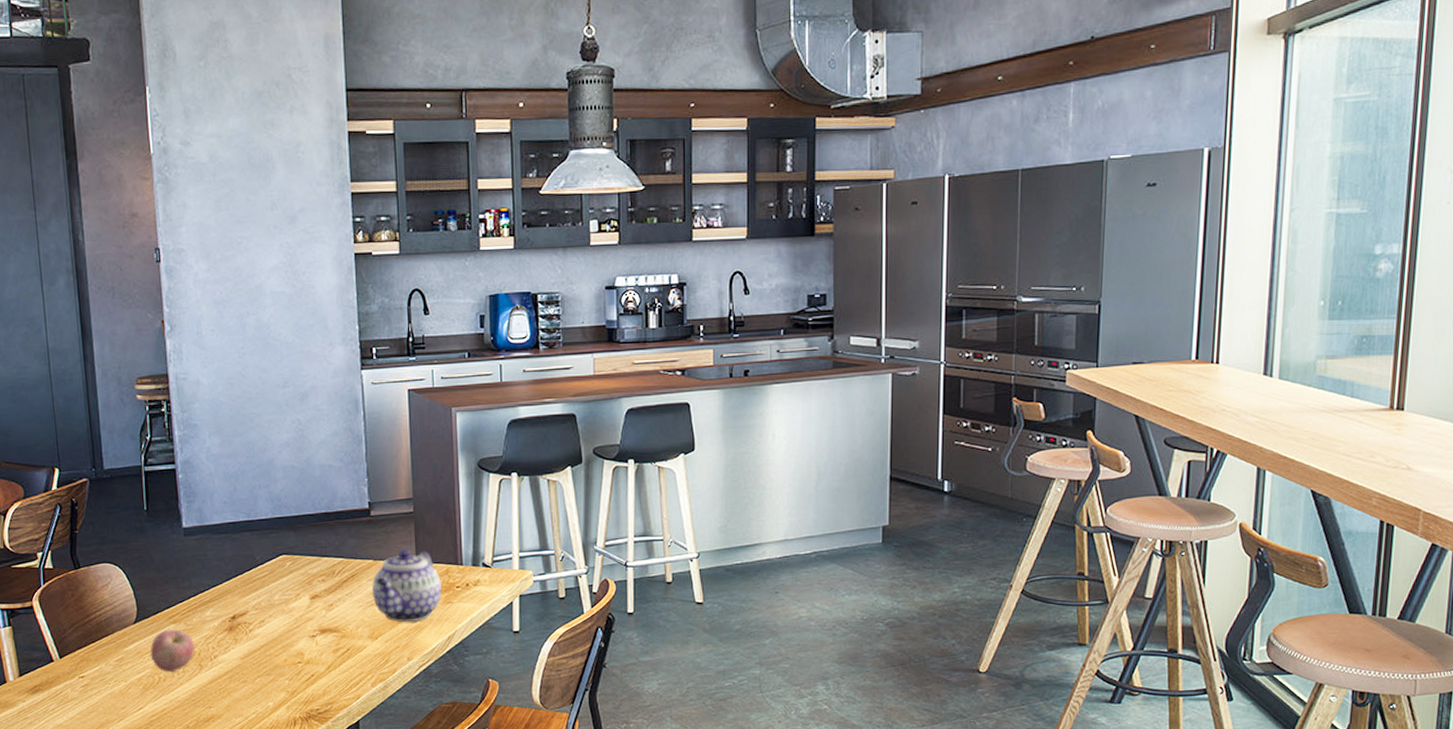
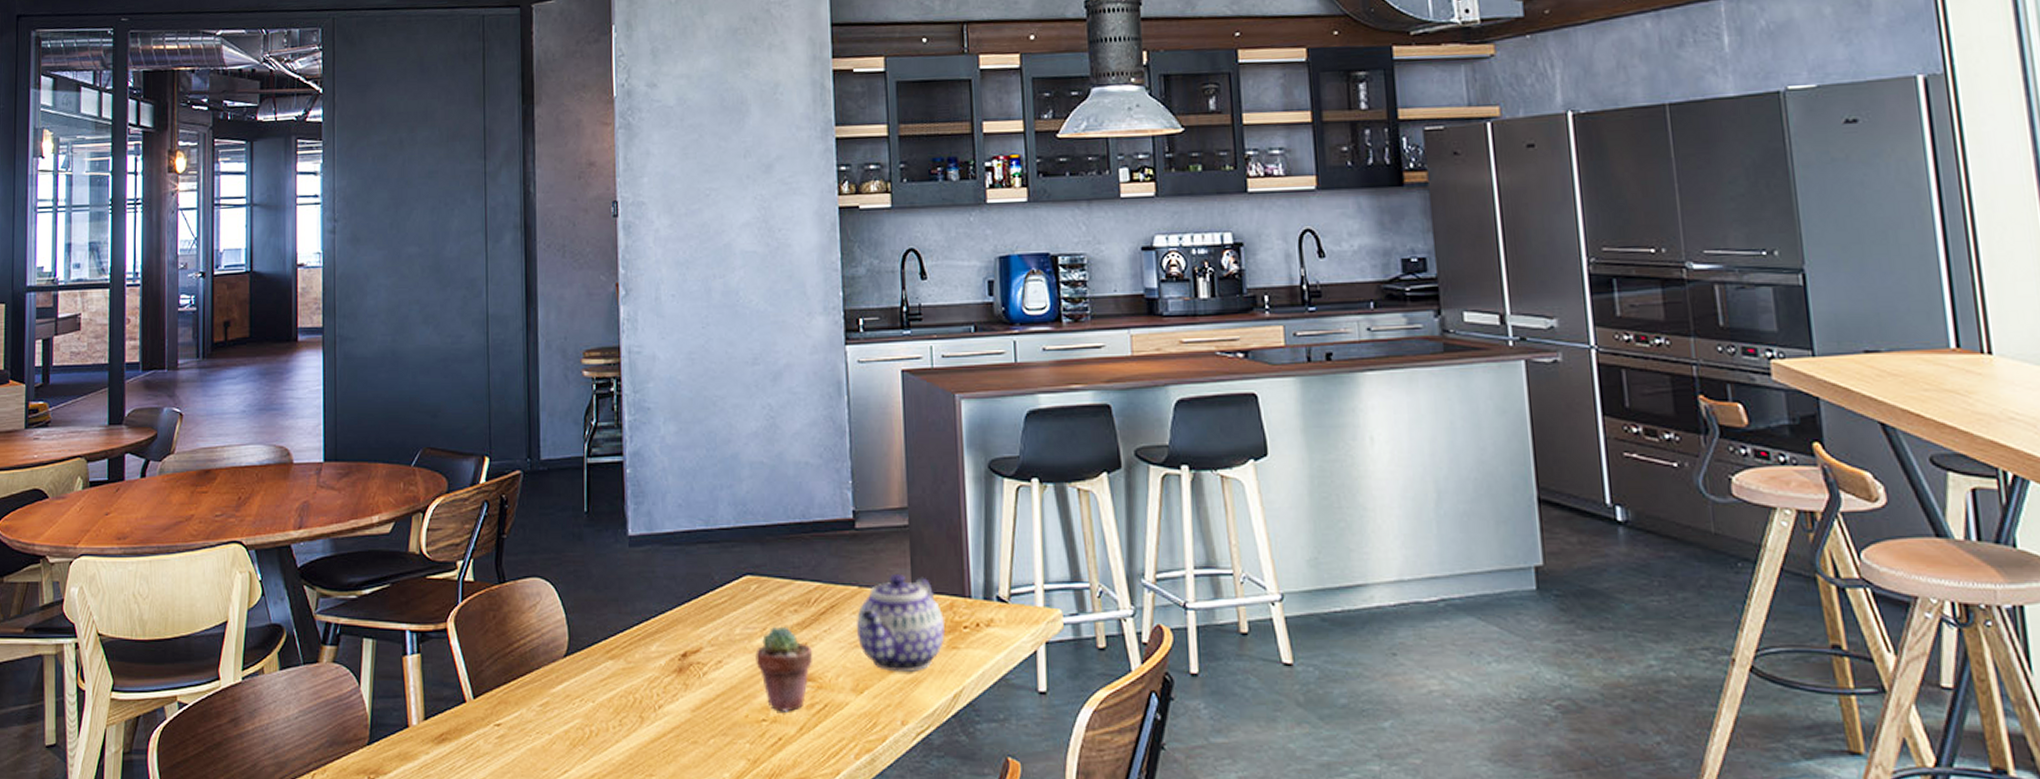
apple: present [150,629,195,673] -> none [581,667,635,725]
potted succulent: none [291,592,338,656] -> present [755,626,813,712]

